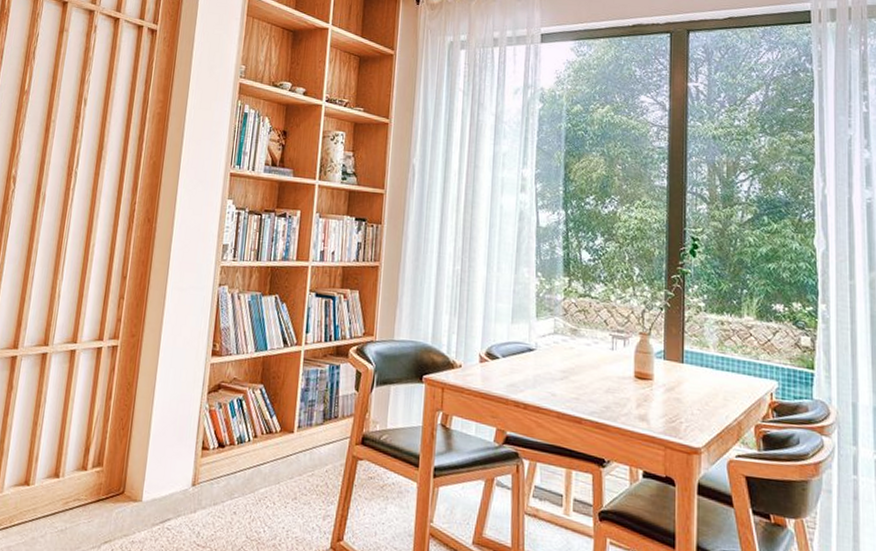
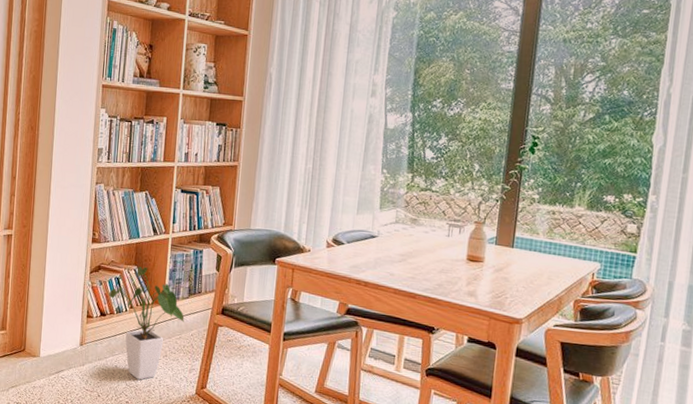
house plant: none [229,385,318,531] -> present [109,267,185,380]

